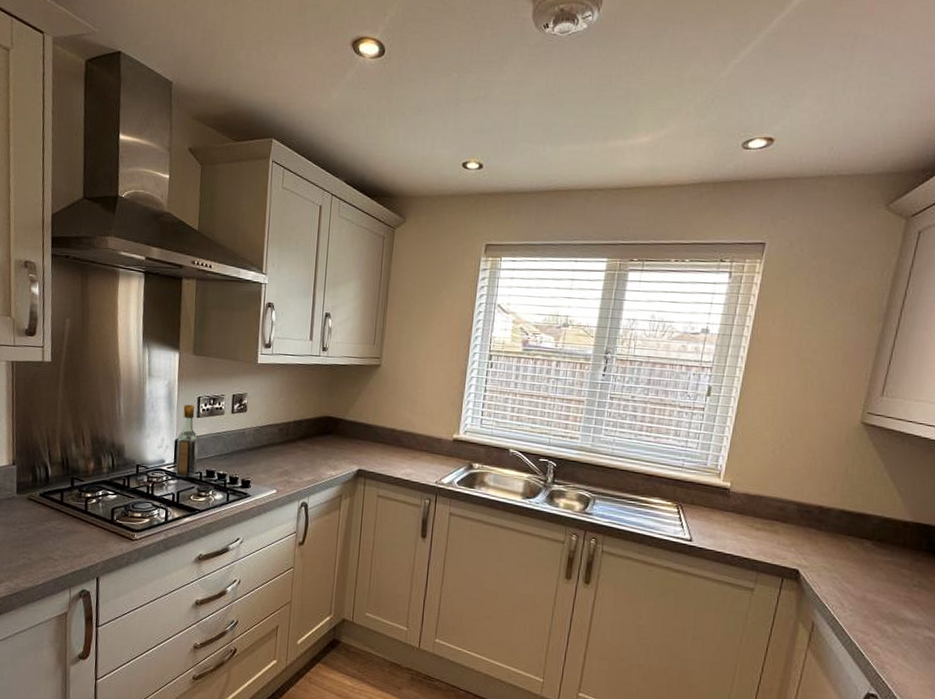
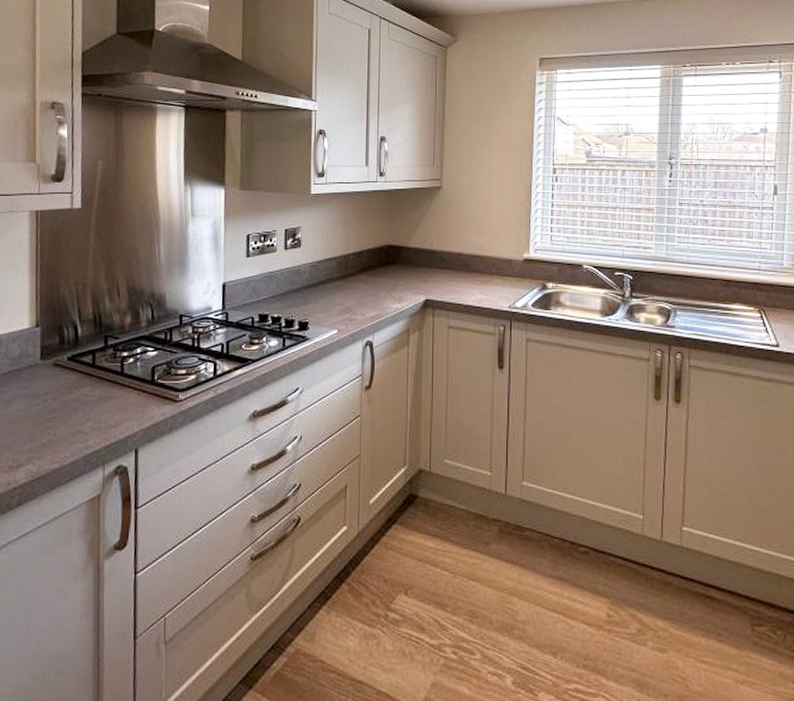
bottle: present [175,404,198,478] -> none [224,243,249,325]

